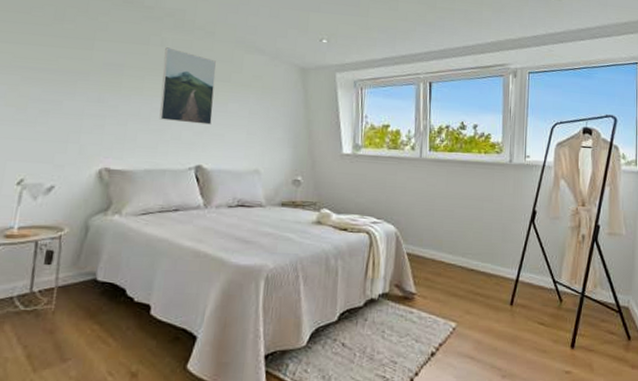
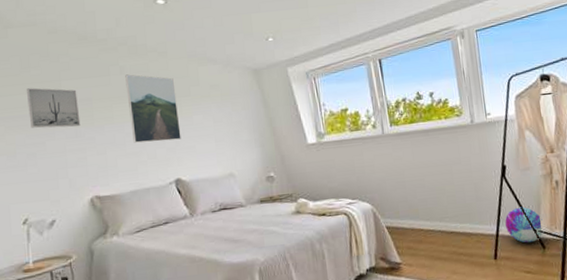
wall art: none [50,41,110,92] -> present [26,88,81,128]
decorative ball: none [527,255,564,294] -> present [505,207,544,243]

